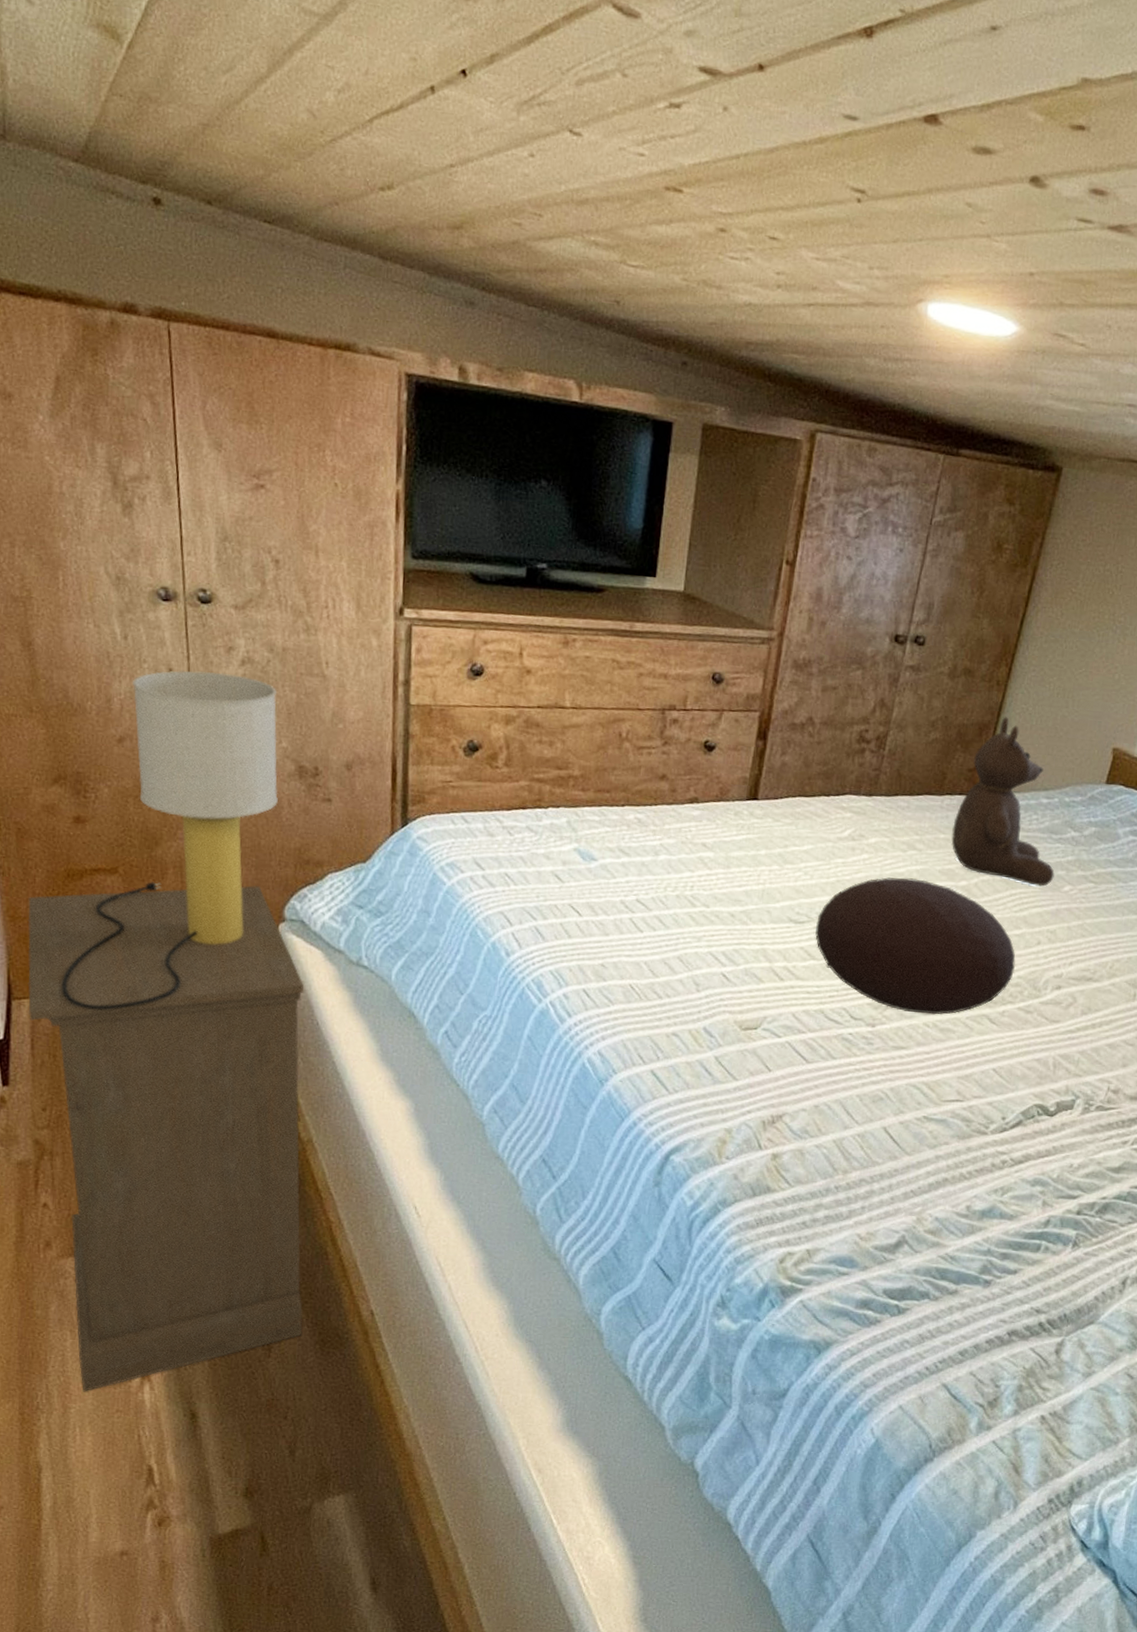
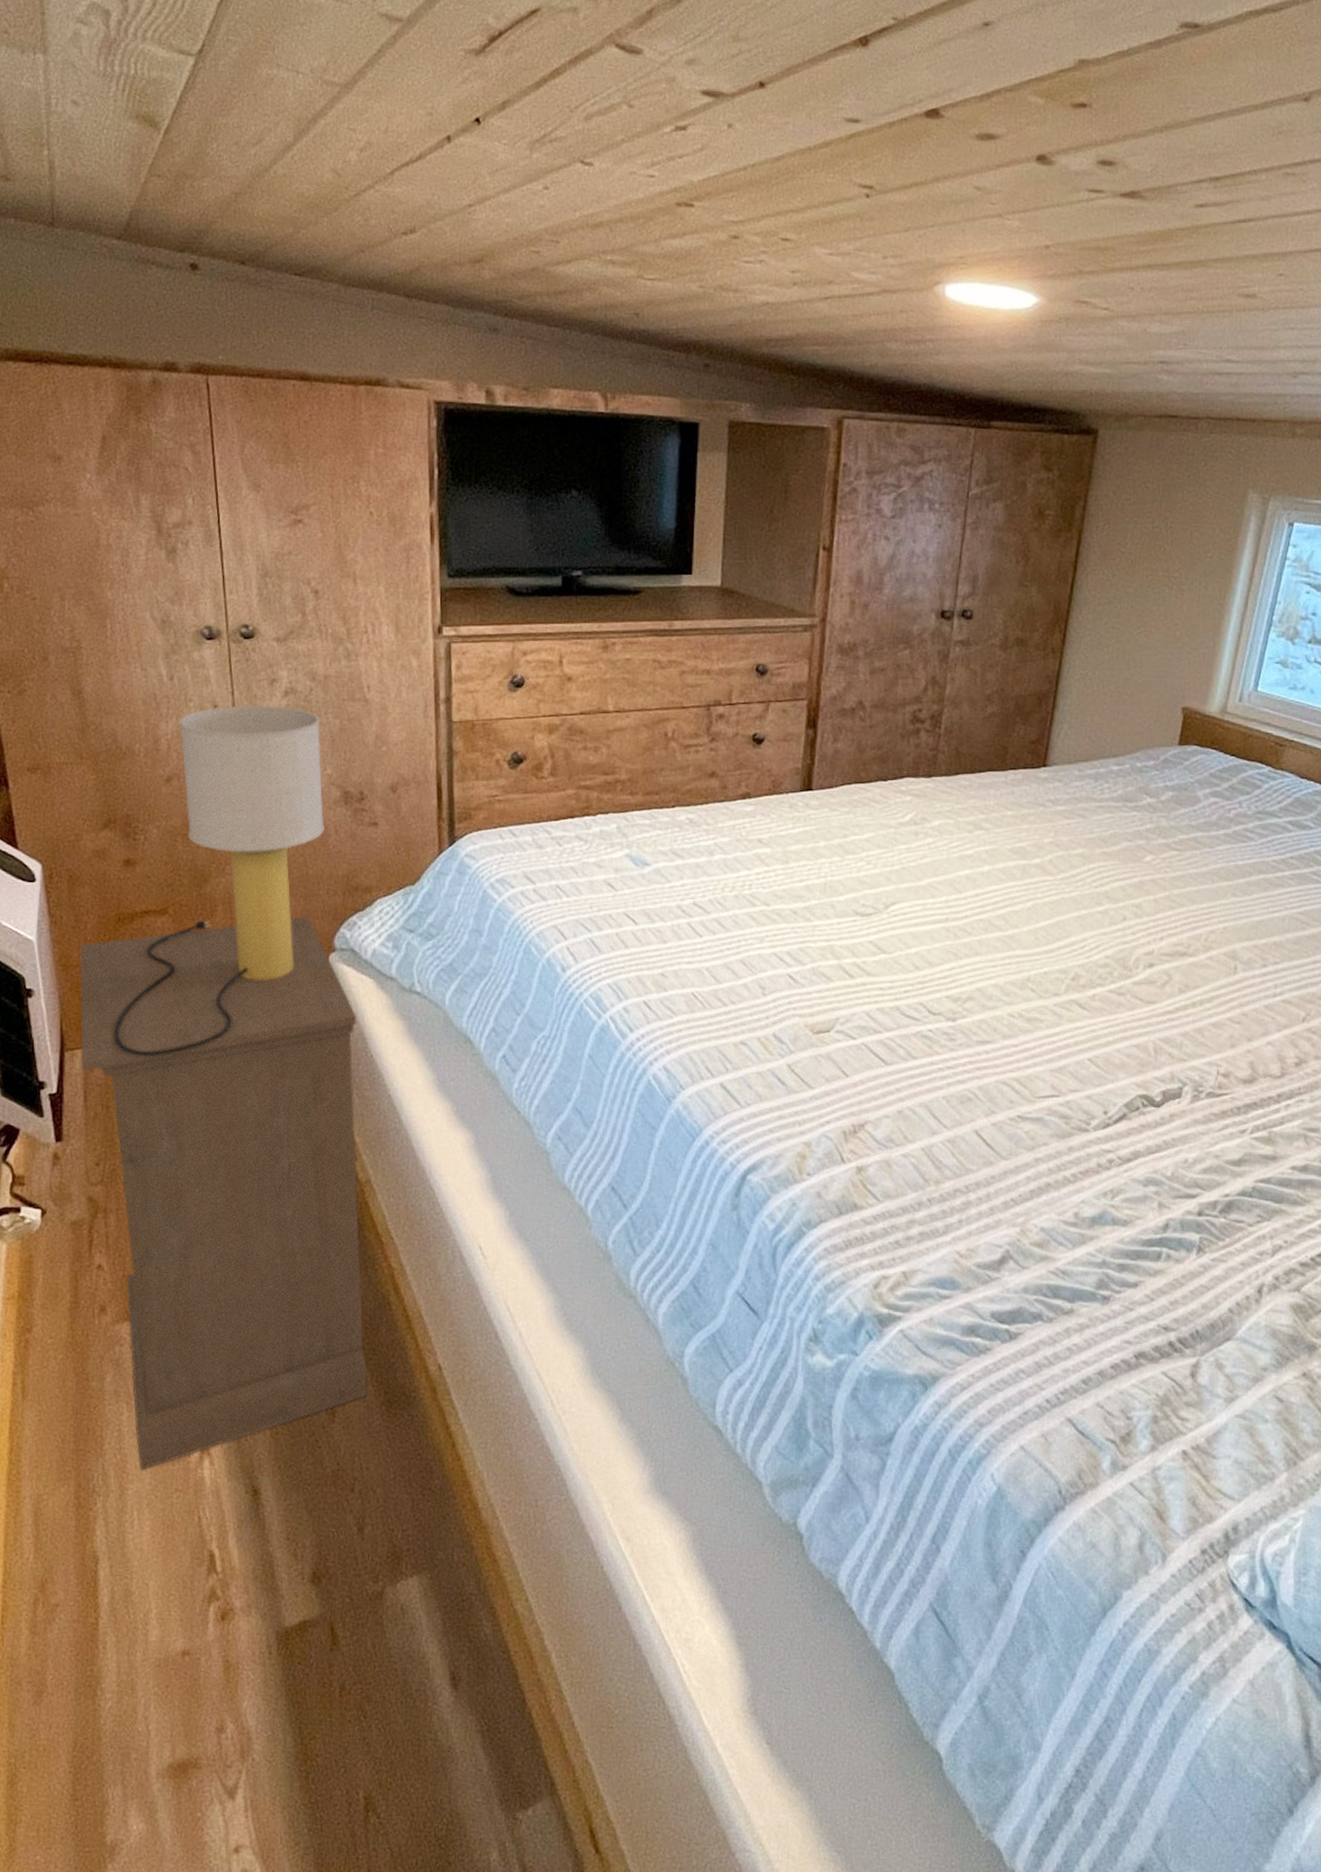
cushion: present [815,877,1016,1015] -> none [884,860,1102,1004]
teddy bear: present [951,717,1055,887] -> none [1019,684,1134,858]

